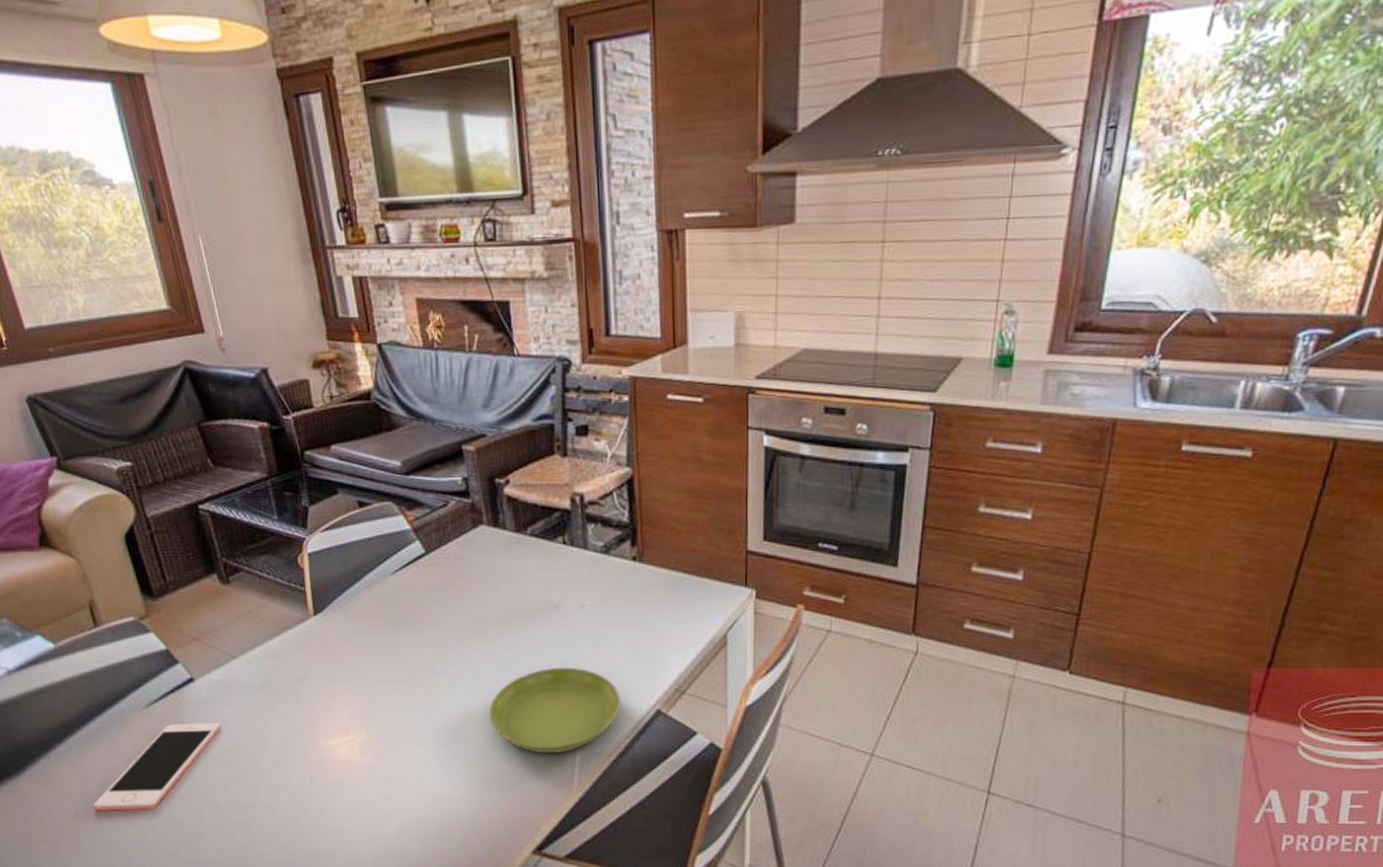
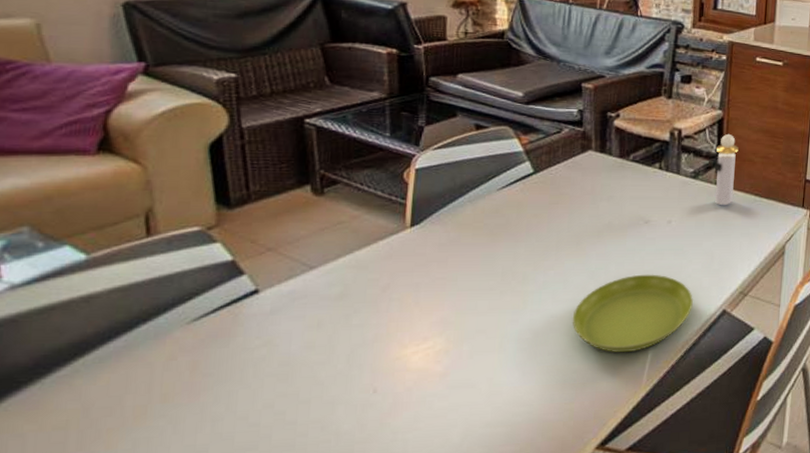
cell phone: present [93,723,222,811] -> none [90,336,281,443]
perfume bottle: none [627,496,656,585] -> present [714,133,739,205]

